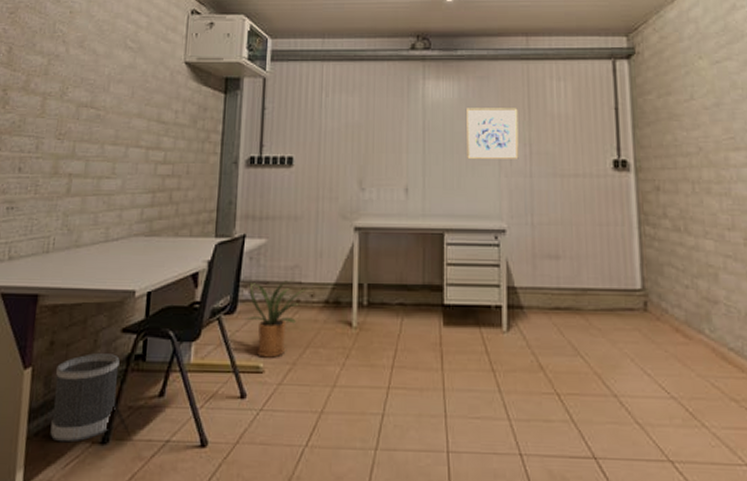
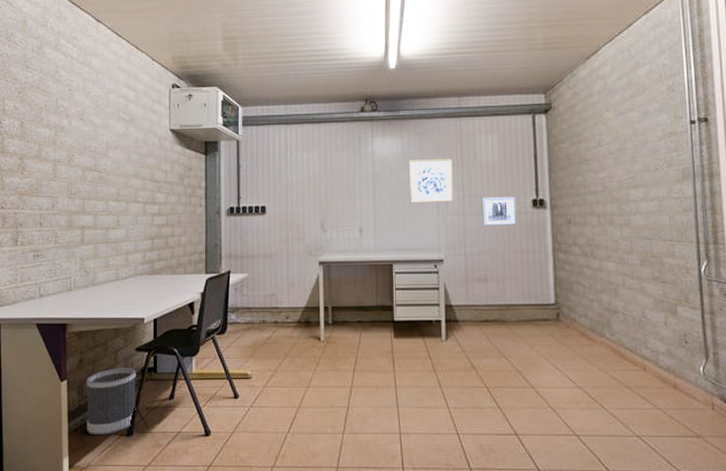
house plant: present [245,279,307,358] -> none [234,305,283,367]
wall art: none [552,155,595,190] -> present [482,196,517,226]

